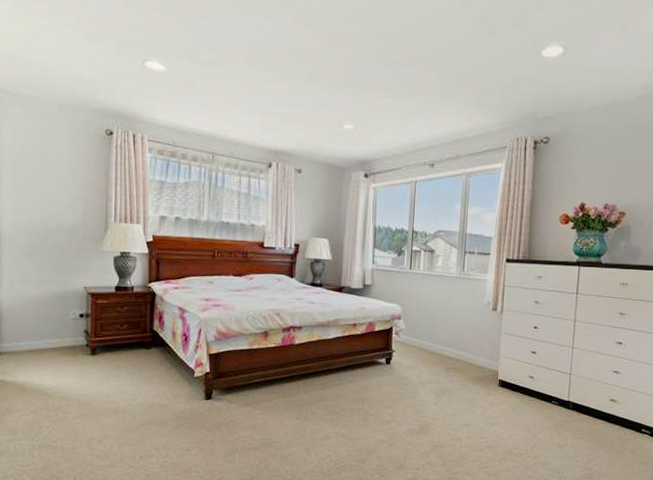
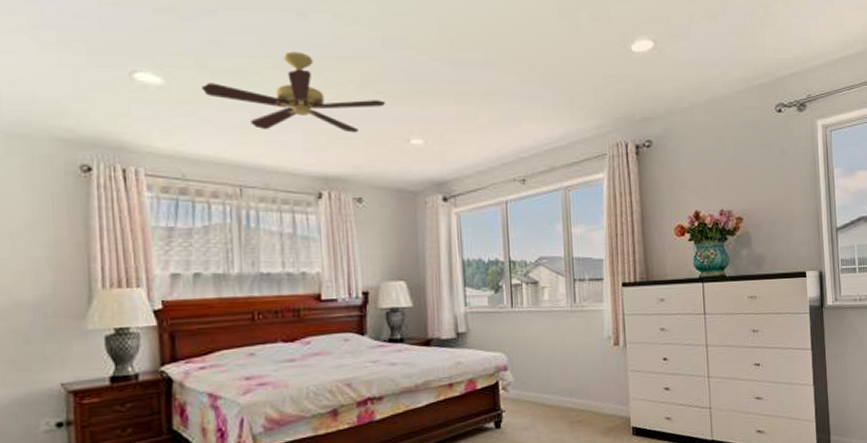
ceiling fan: none [192,48,328,117] -> present [202,51,386,133]

